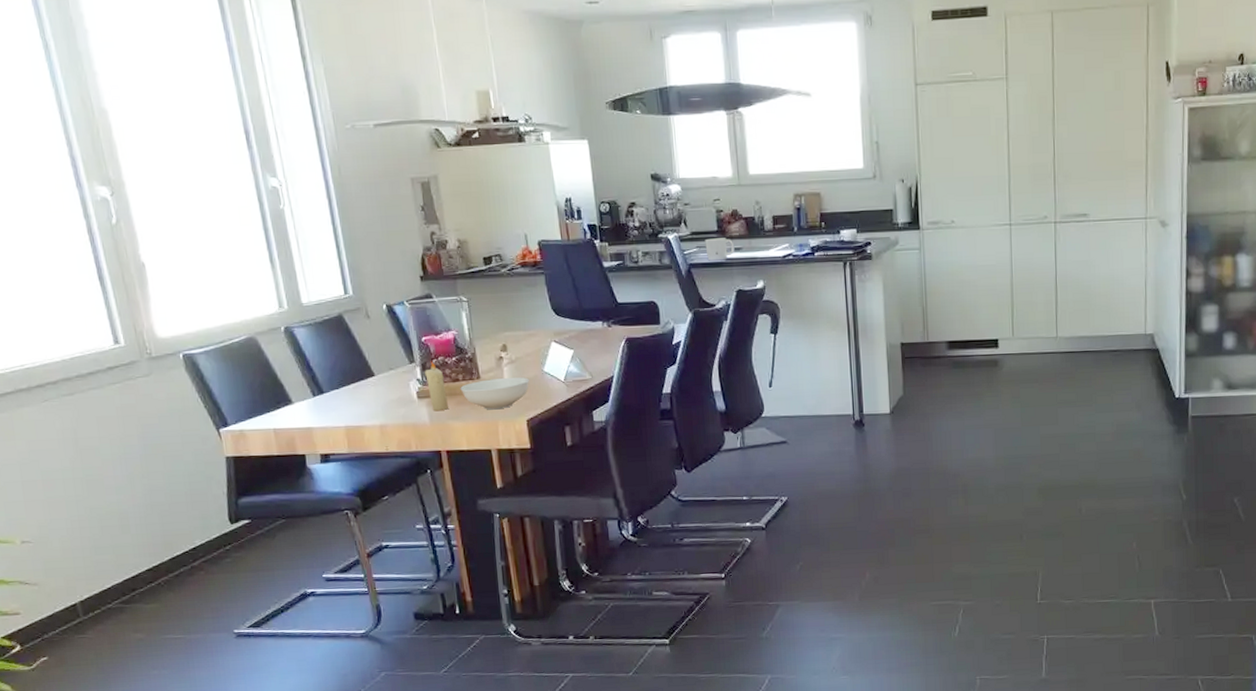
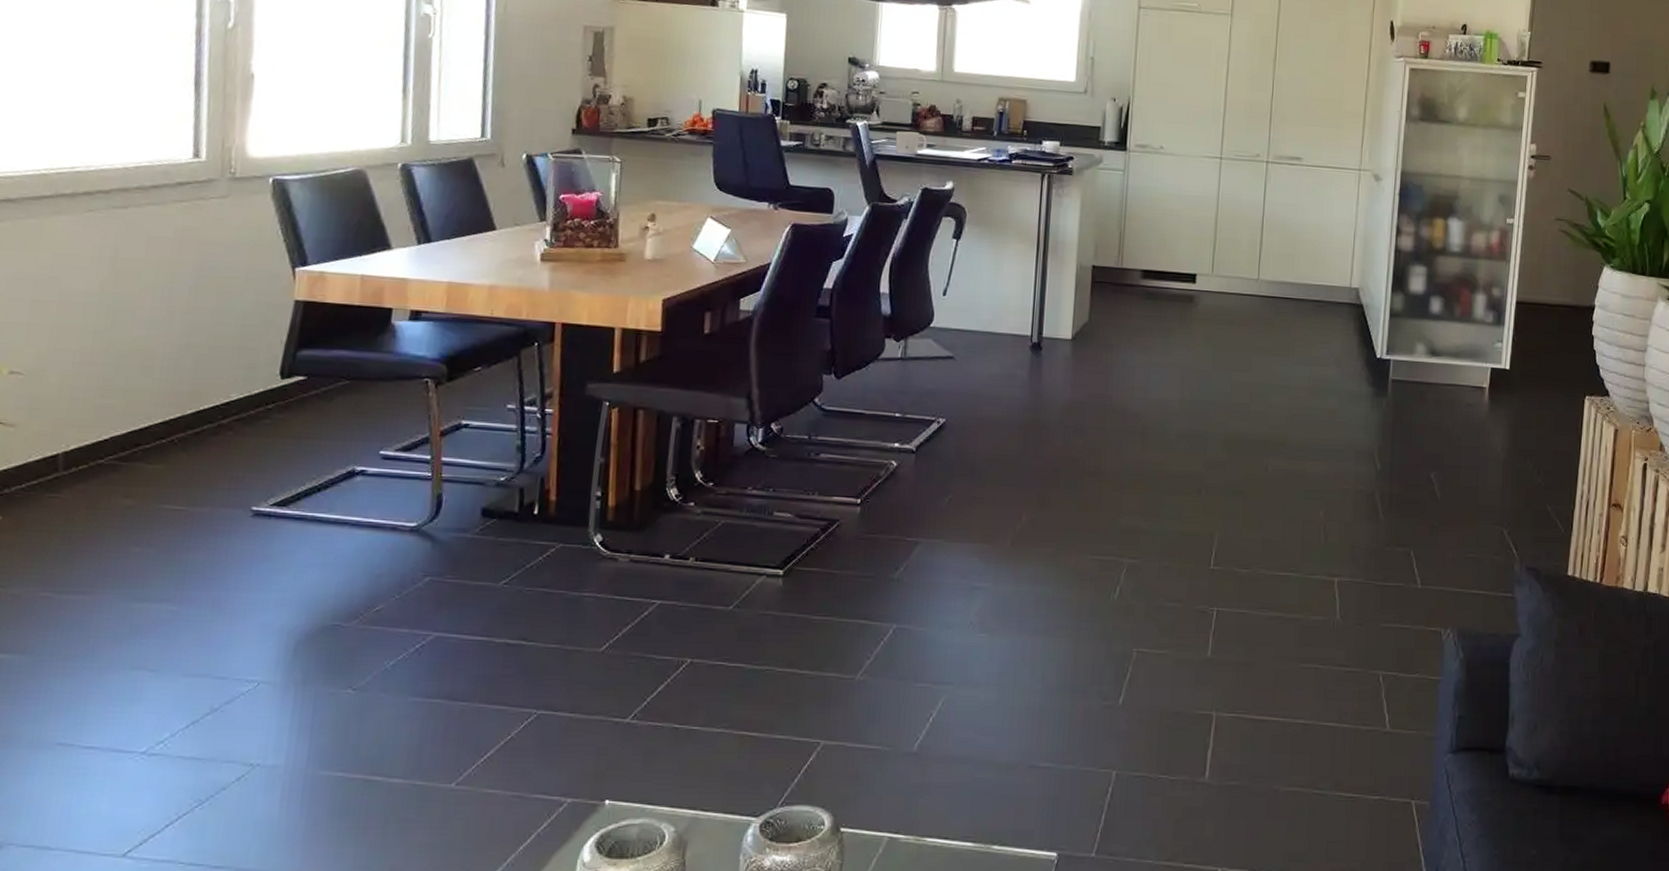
candle: present [425,361,449,411] -> none [555,221,577,277]
bowl: present [460,377,529,410] -> none [592,249,674,284]

